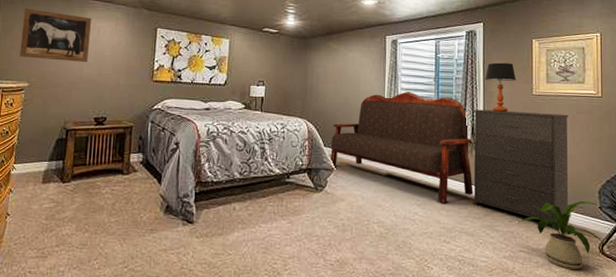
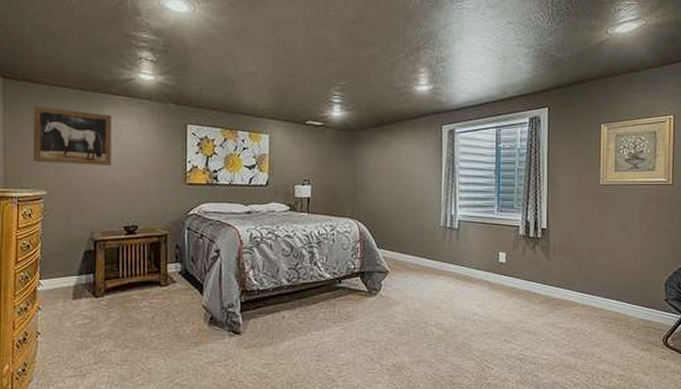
bench: present [329,91,473,203] -> none [383,185,536,302]
dresser: present [473,109,569,230] -> none [536,202,637,325]
table lamp: present [485,62,516,113] -> none [549,151,582,205]
house plant: present [518,200,609,269] -> none [581,293,673,363]

